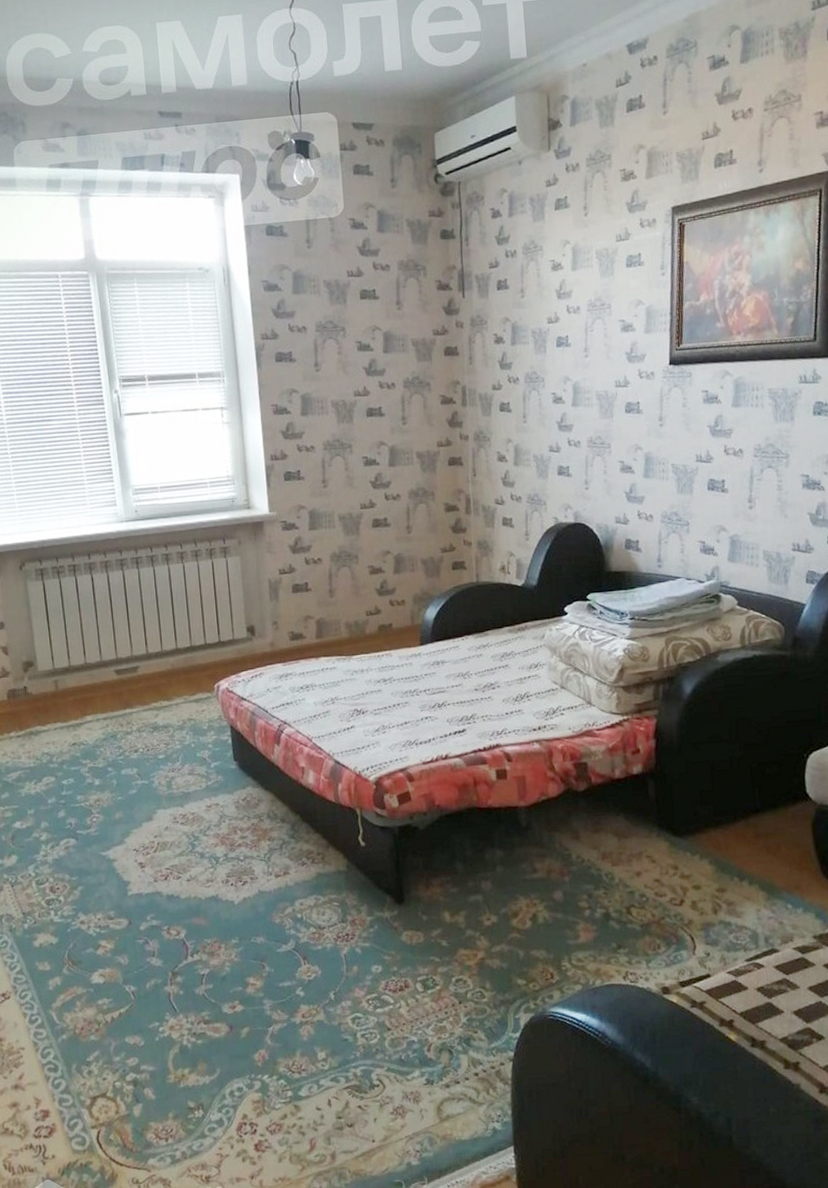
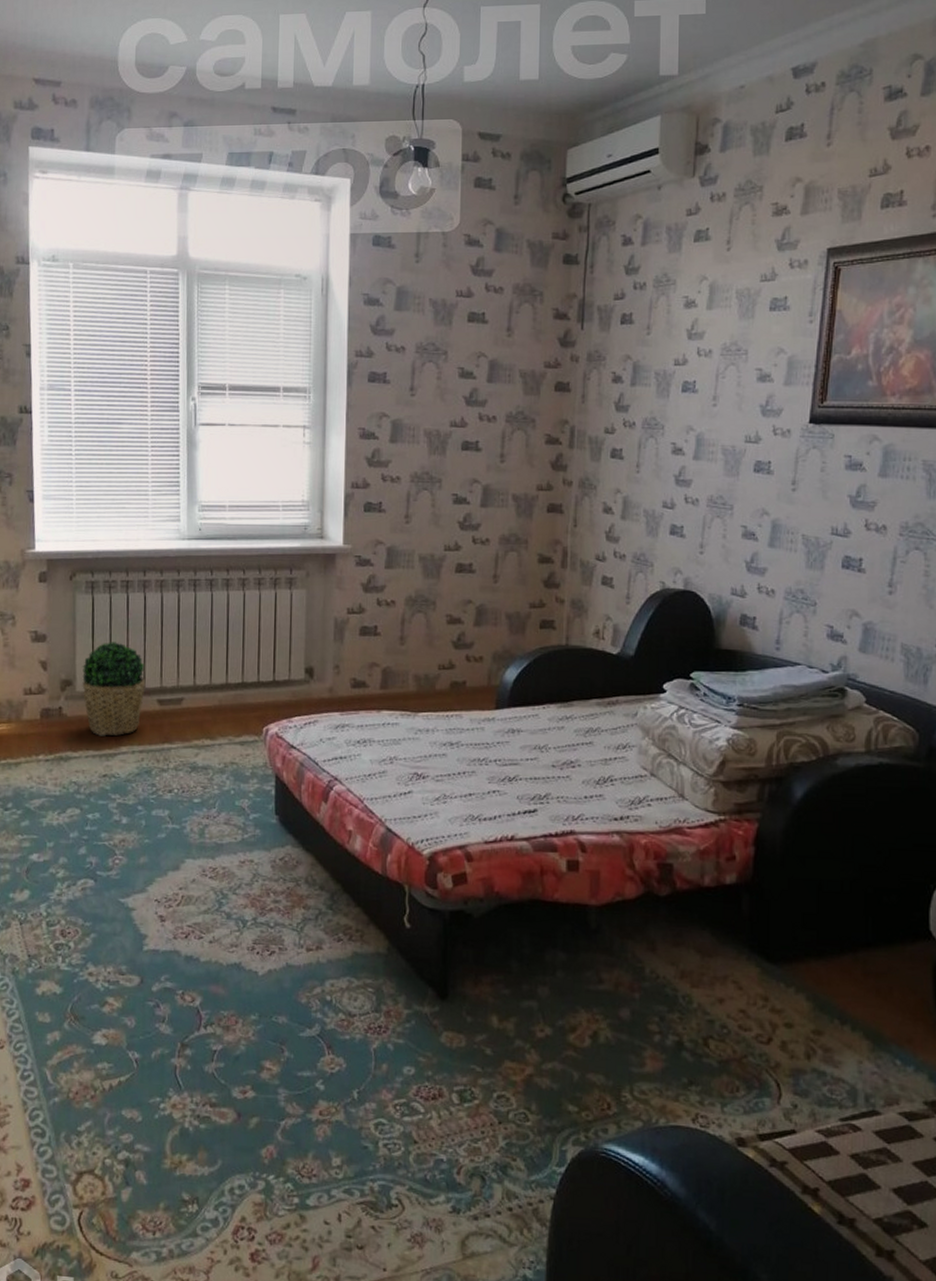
potted plant: none [40,622,102,709] -> present [81,642,146,736]

